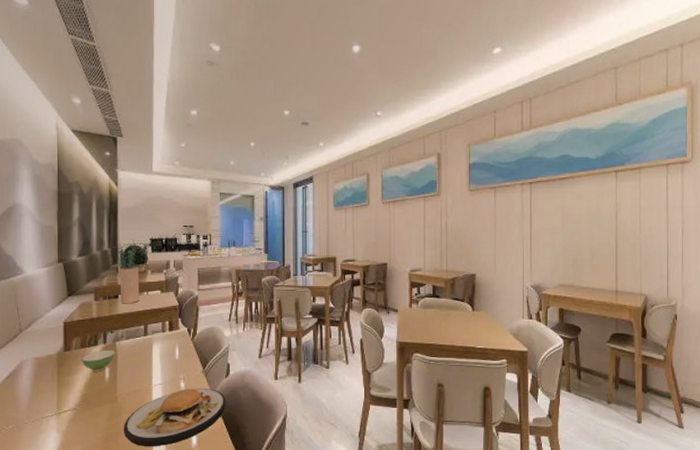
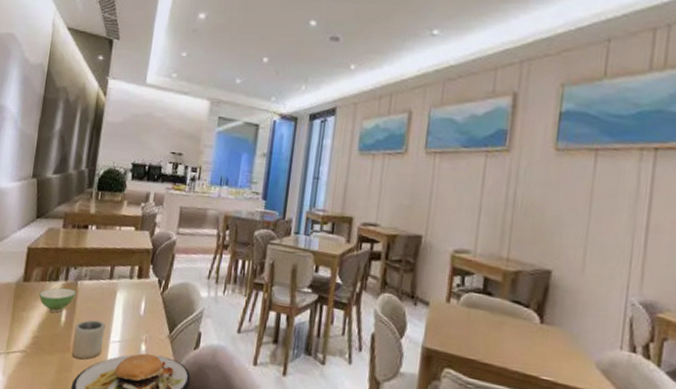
vase: present [119,243,140,304] -> none [90,166,116,238]
cup: none [119,371,147,405] -> present [71,320,106,360]

